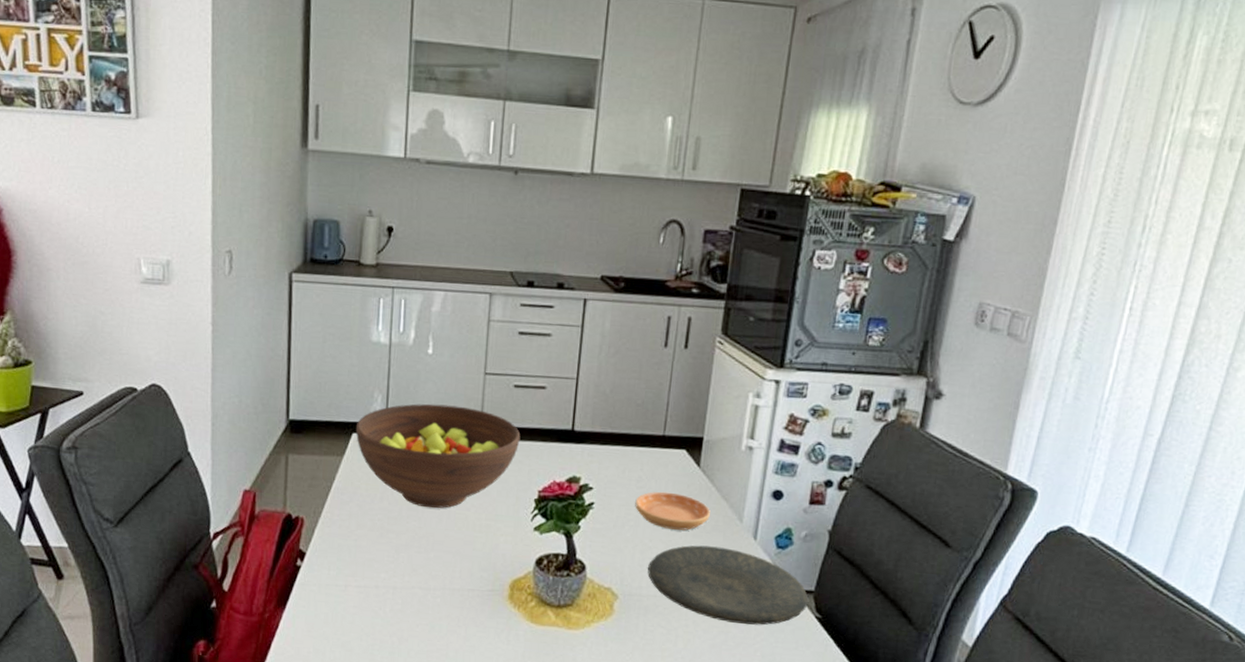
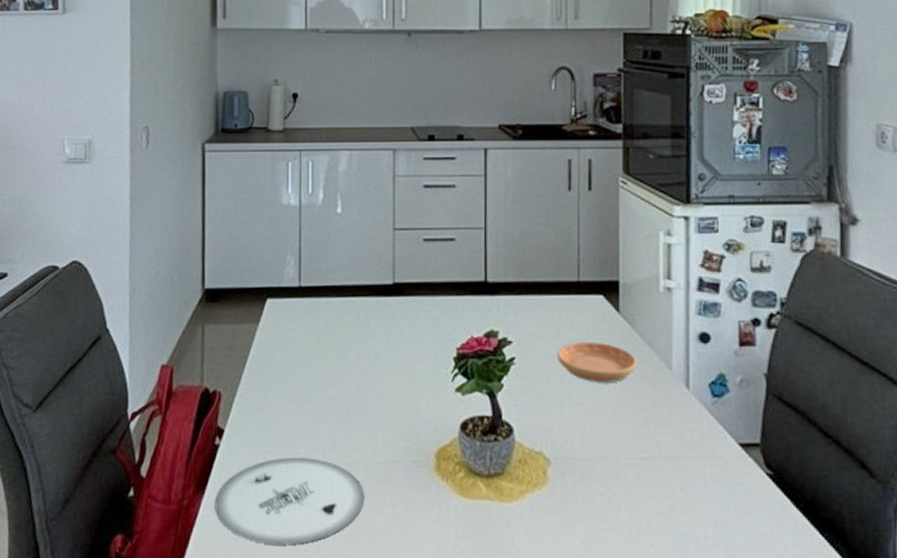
plate: none [295,580,440,656] -> present [215,457,365,545]
fruit bowl: present [355,403,521,509] -> none [270,263,434,374]
plate: present [647,545,809,626] -> none [579,398,756,487]

